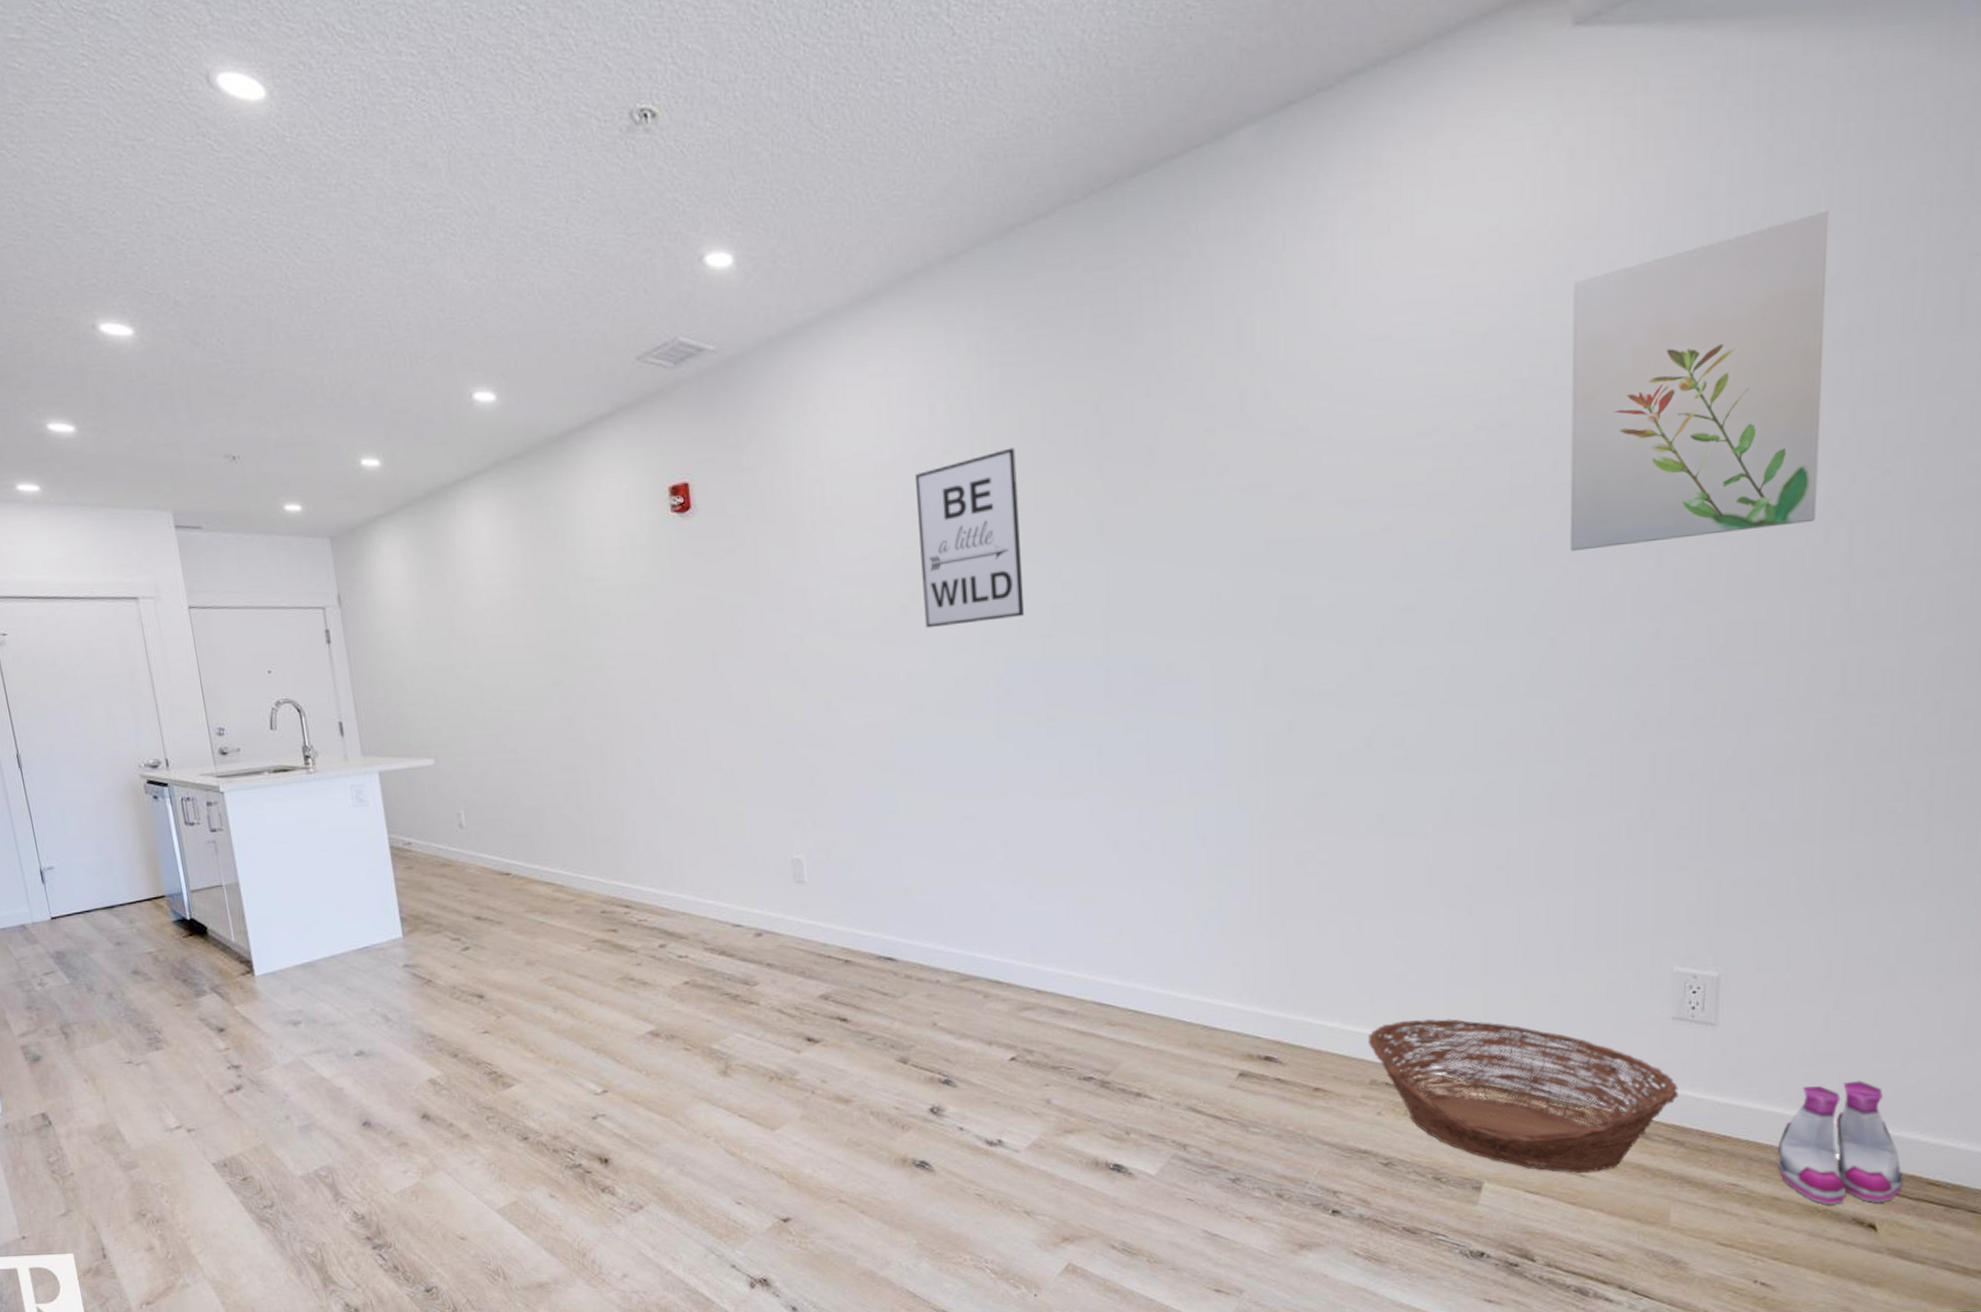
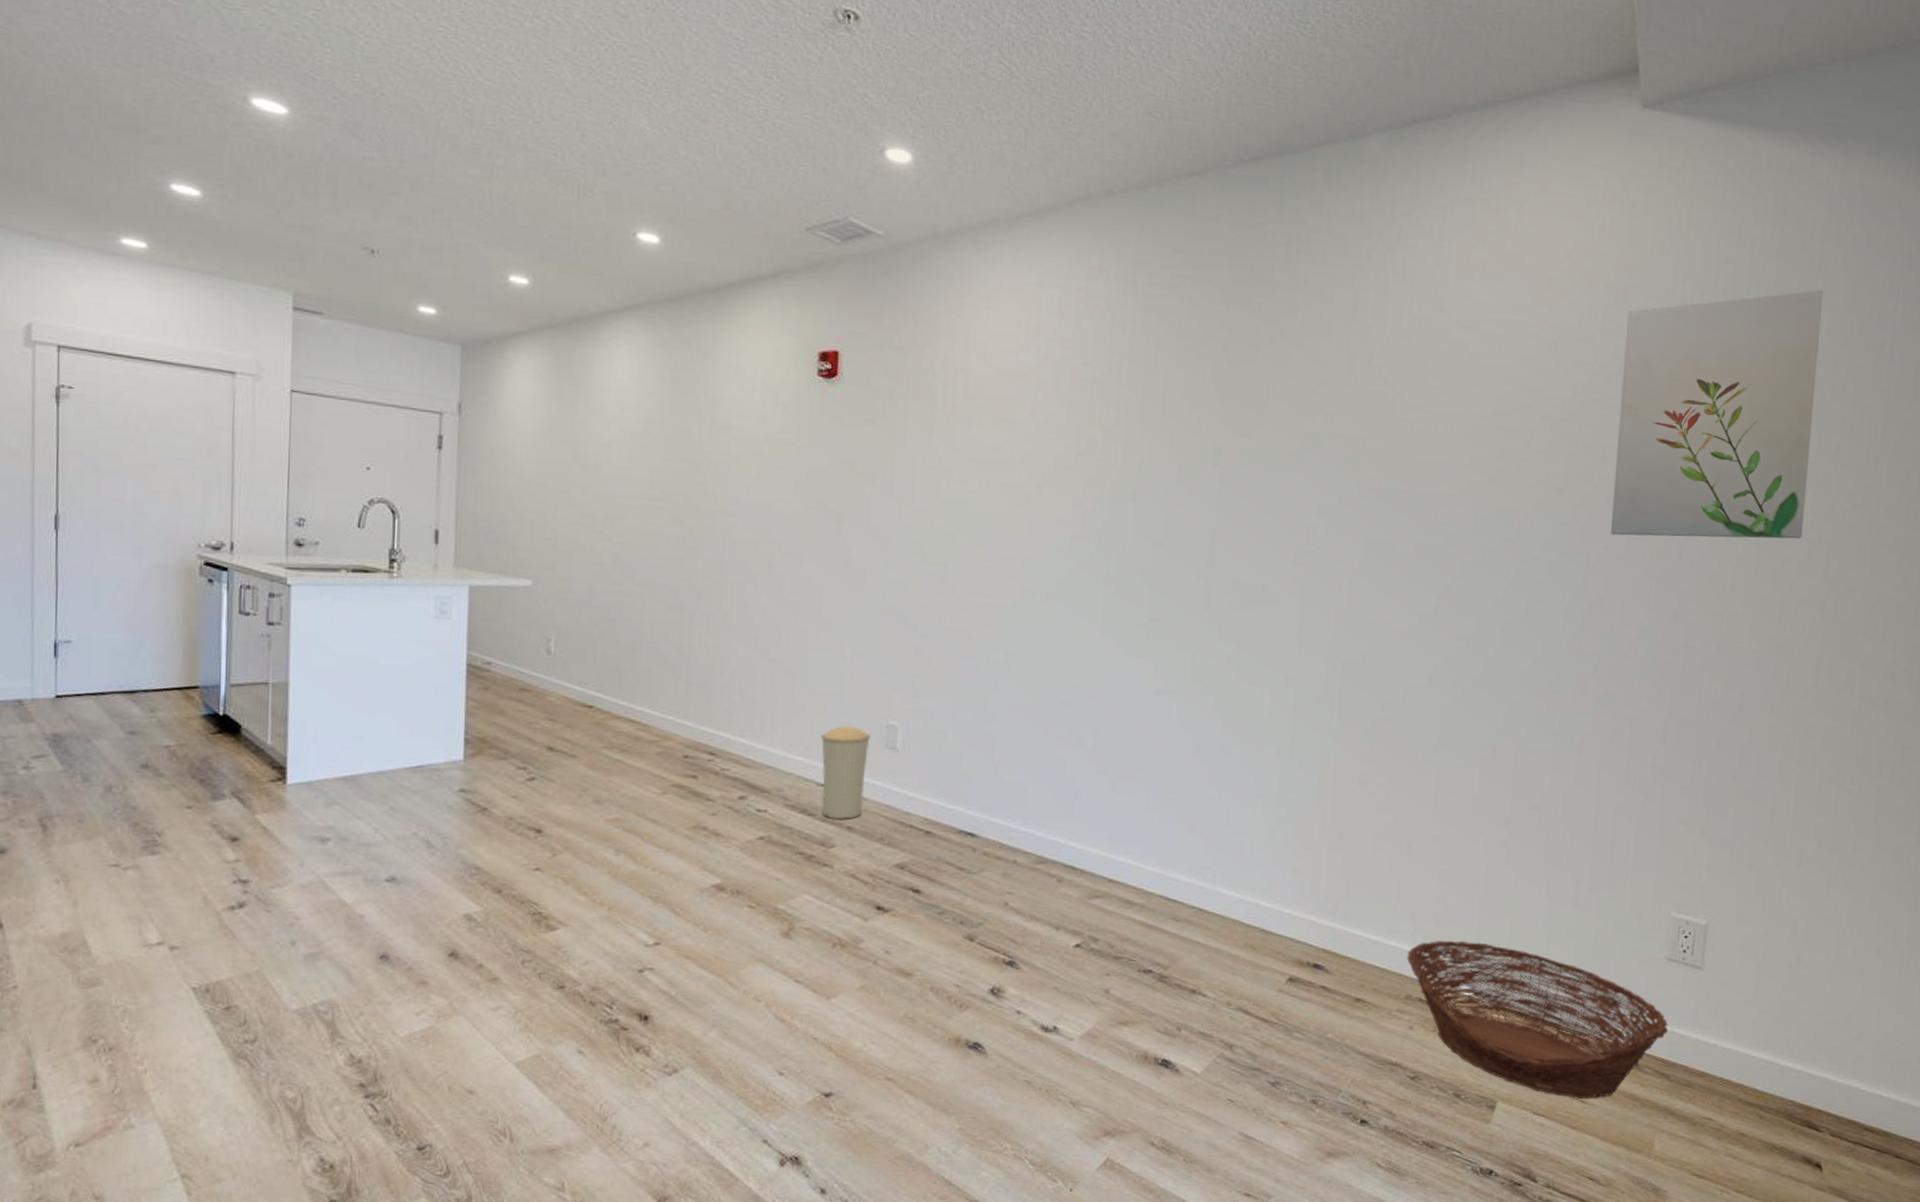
trash can: none [728,864,780,958] -> present [820,726,870,819]
wall art: present [915,447,1024,629] -> none [1047,369,1149,523]
boots: present [1776,1080,1904,1206] -> none [1744,1029,1845,1144]

